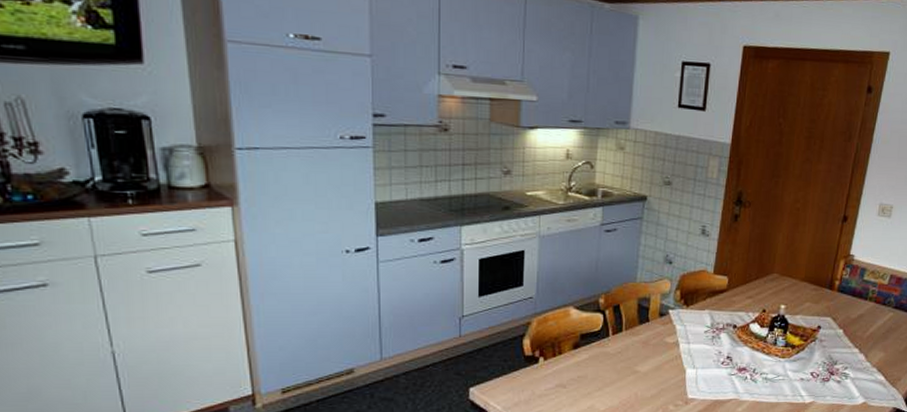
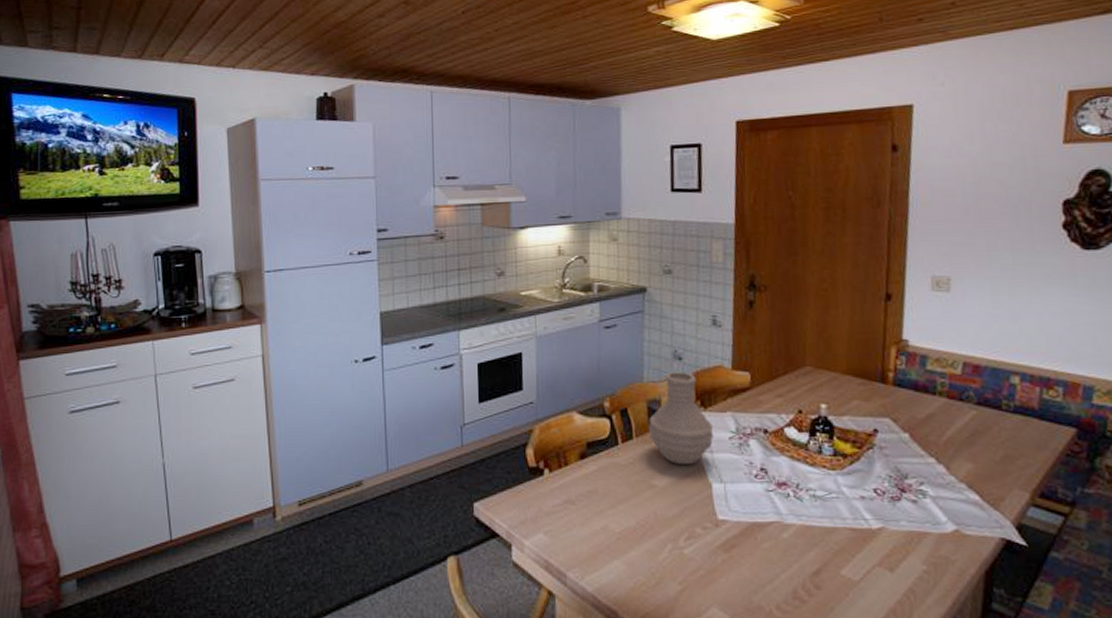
vase: none [636,274,692,354] -> present [648,371,713,465]

